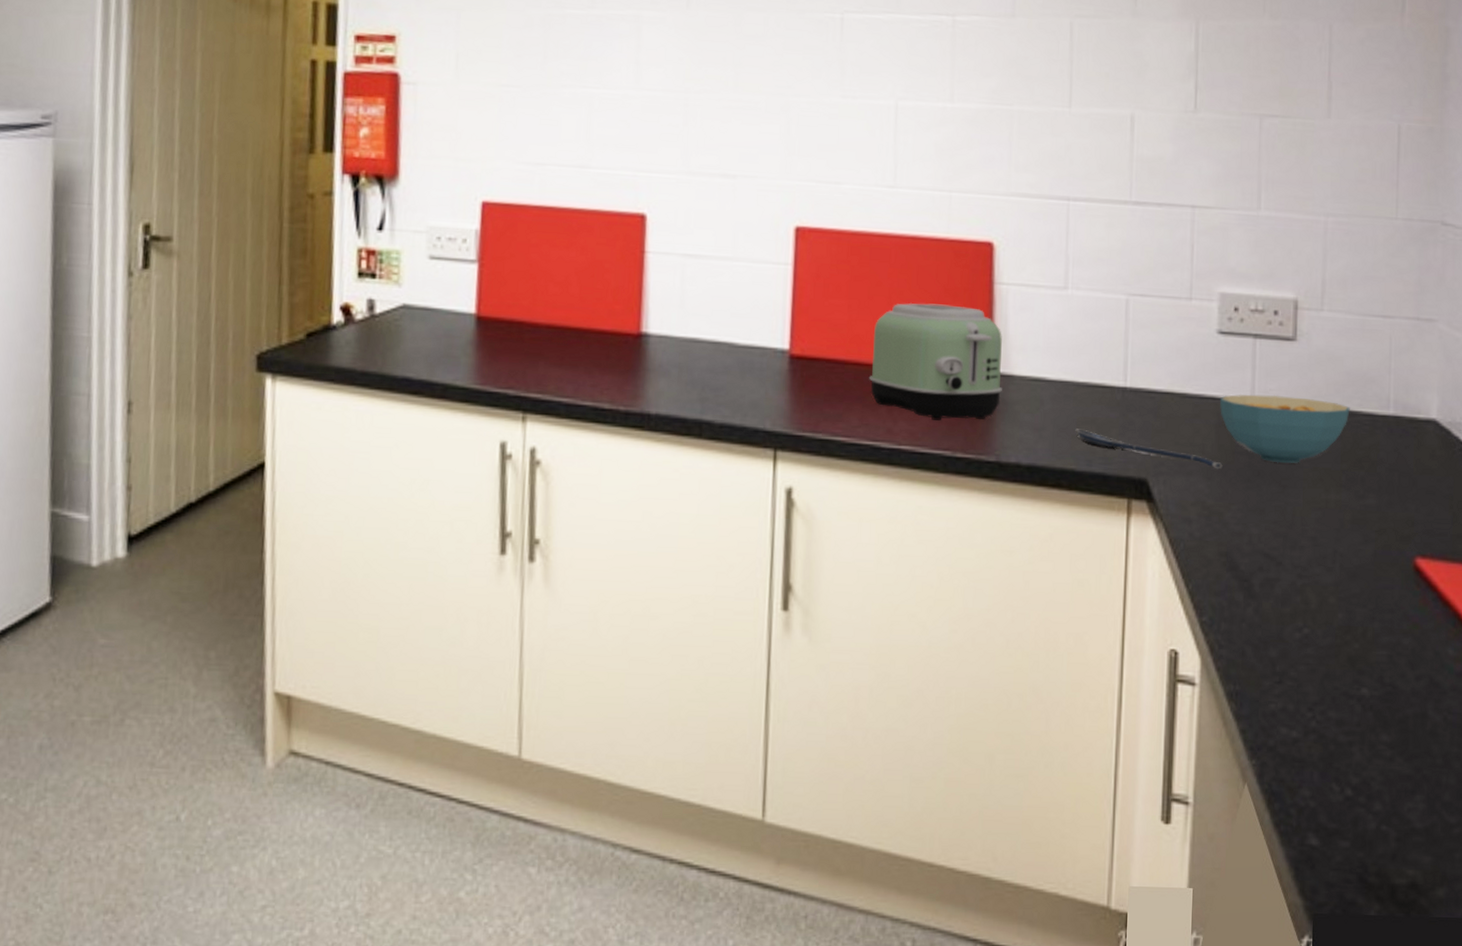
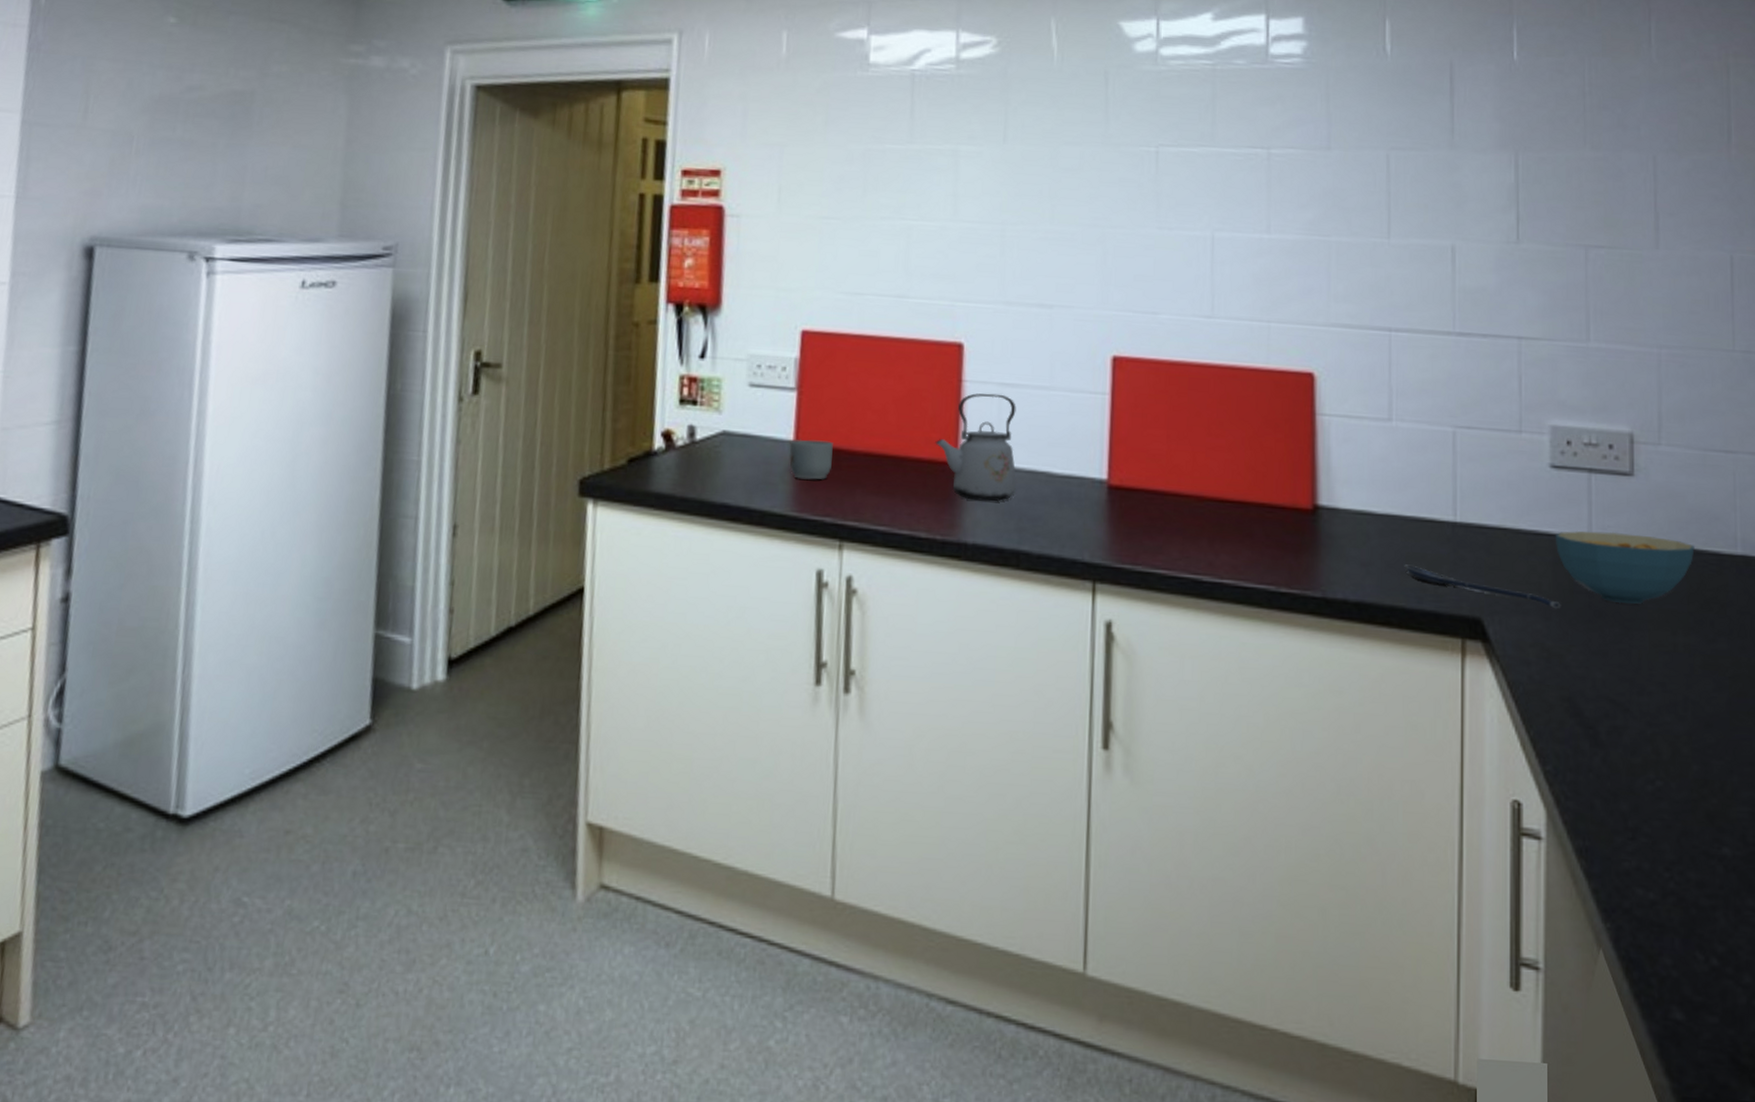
mug: none [471,312,515,353] -> present [789,439,833,480]
kettle: none [618,264,700,372] -> present [935,393,1017,502]
toaster: present [868,303,1002,420] -> none [1188,434,1327,554]

